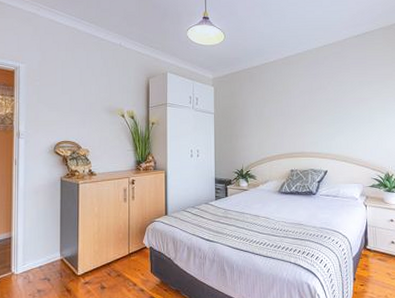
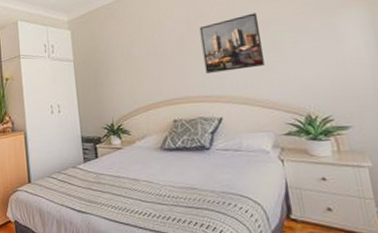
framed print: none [318,91,362,135] -> present [199,13,264,73]

